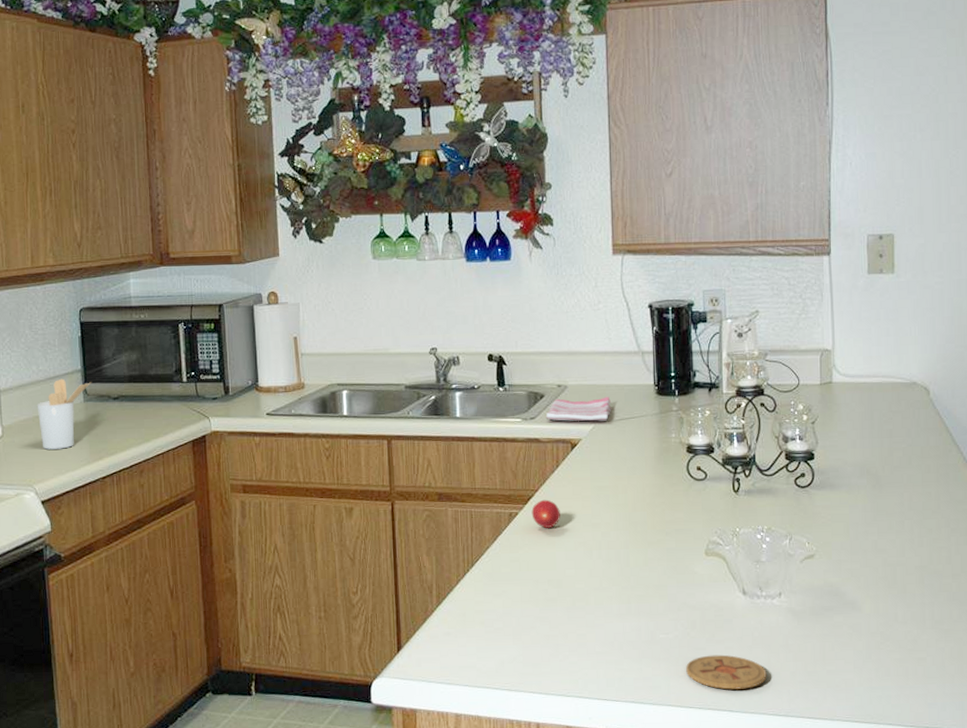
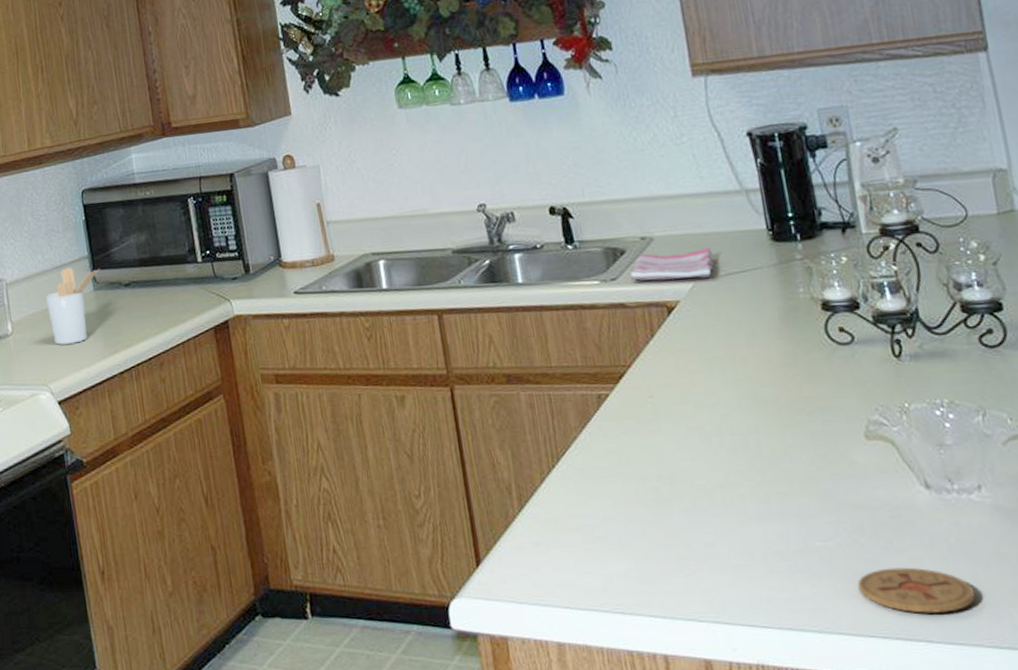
fruit: present [531,499,560,528] -> none [625,376,664,412]

